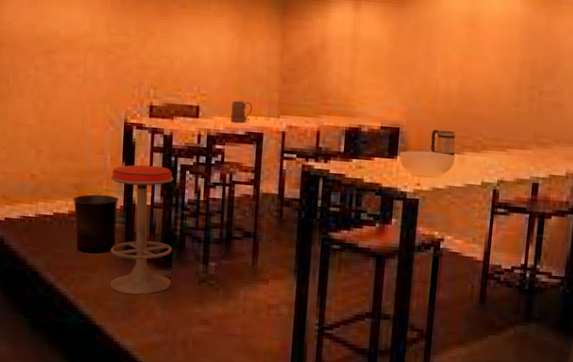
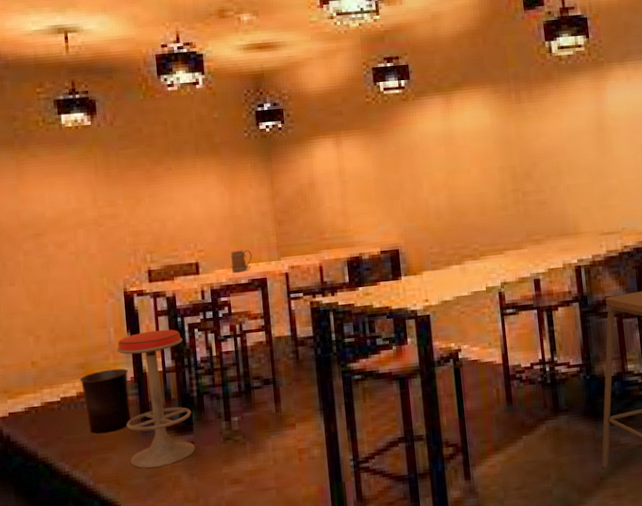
bowl: present [399,150,456,178] -> none [402,265,458,294]
beer mug: present [431,129,456,157] -> none [430,244,456,268]

